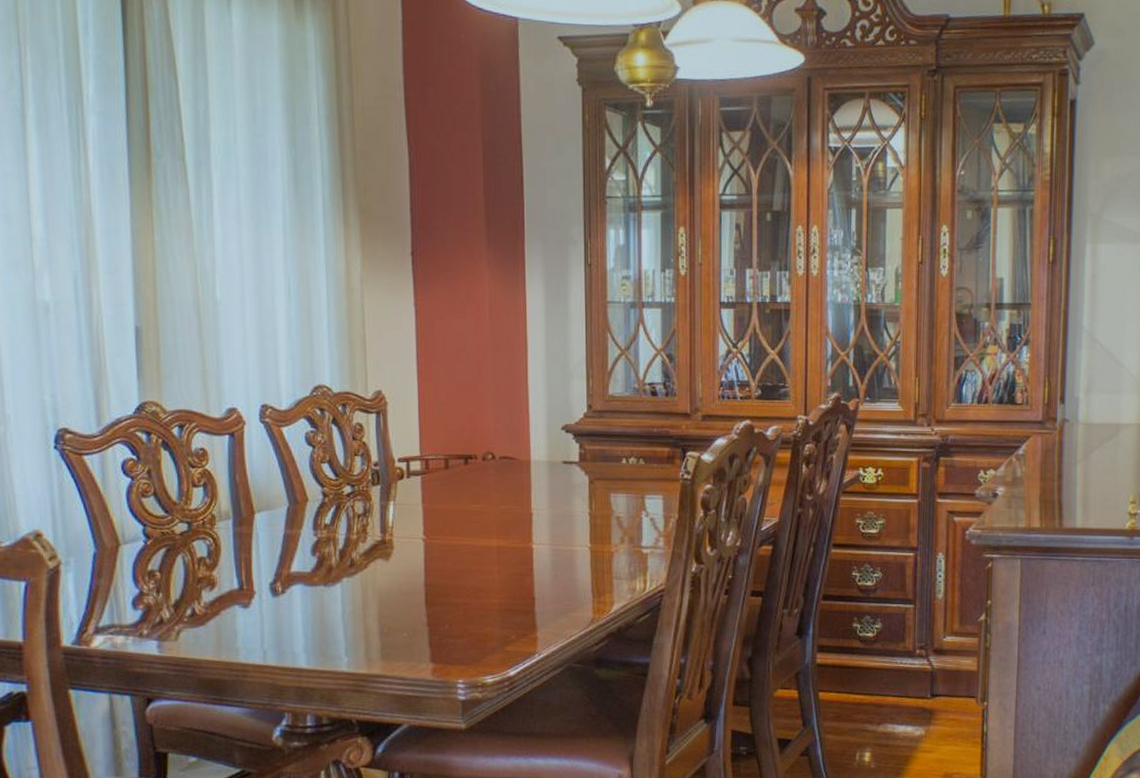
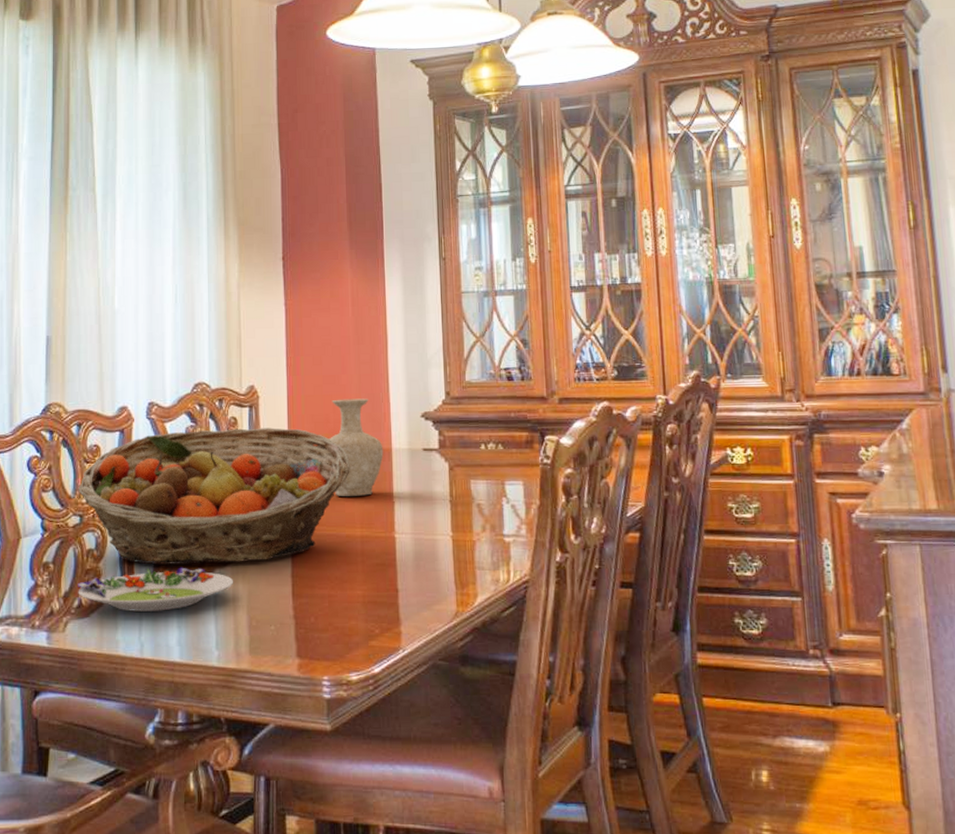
fruit basket: none [184,435,488,573] -> present [78,427,351,565]
salad plate: none [189,576,363,620] -> present [78,567,234,612]
vase: none [464,408,522,507] -> present [329,398,384,496]

